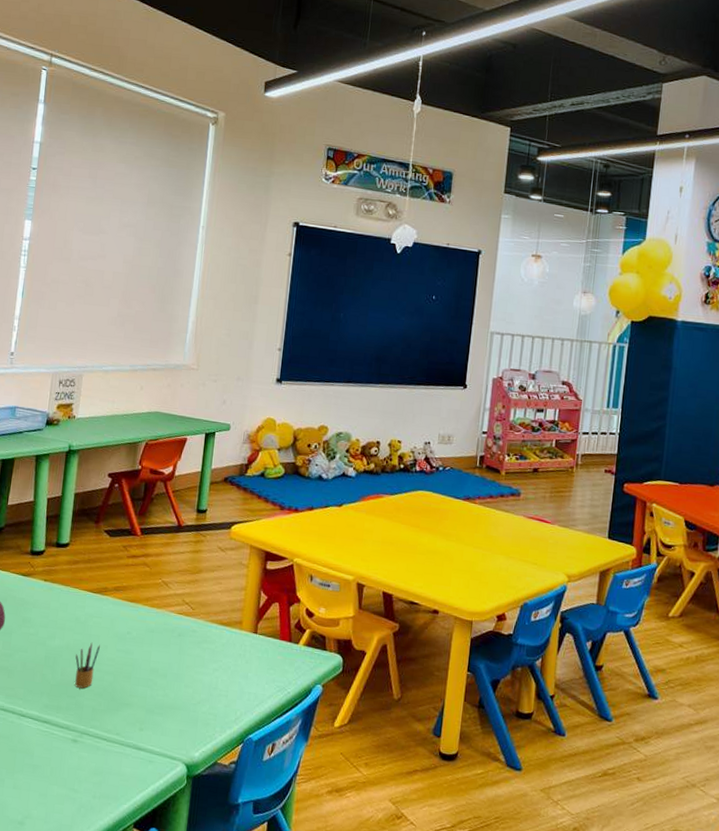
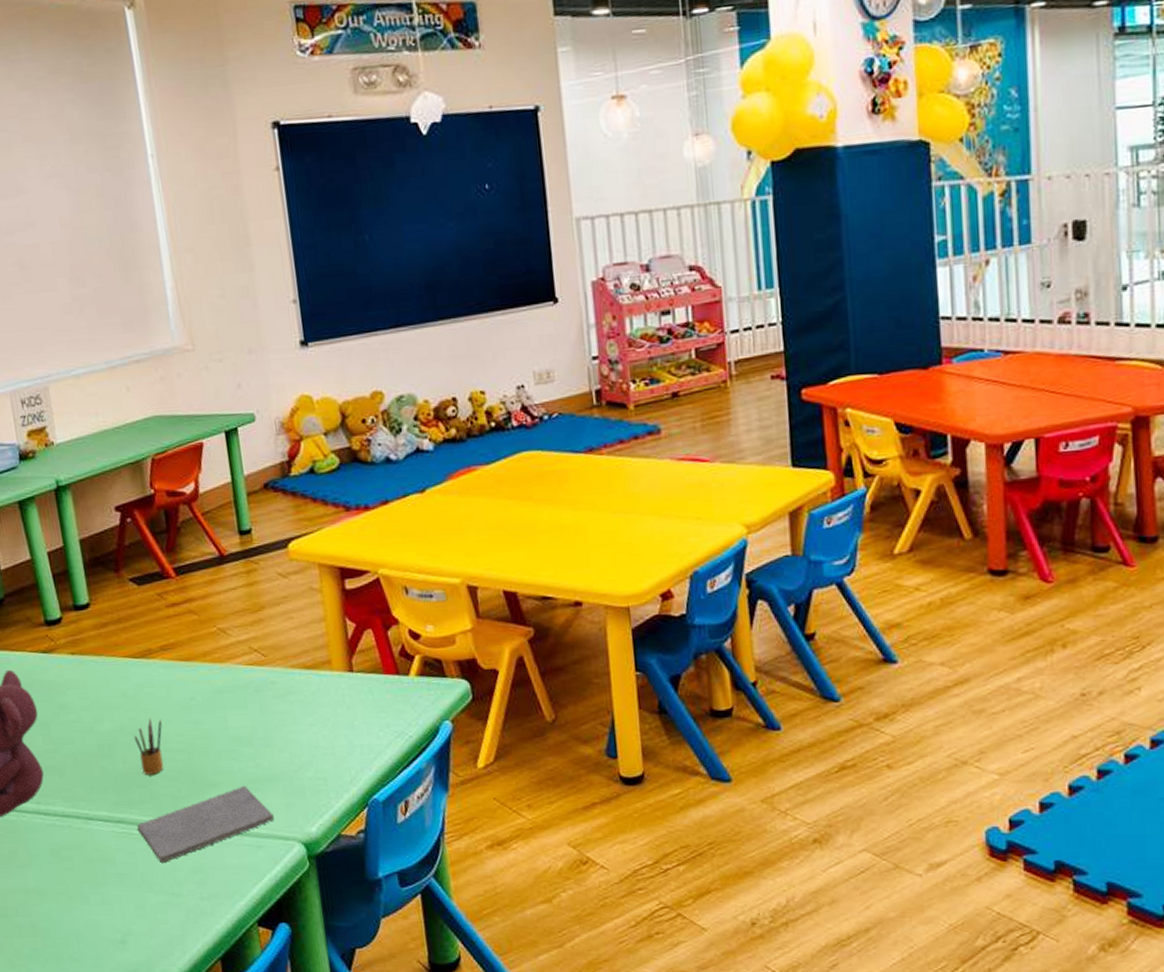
notepad: none [58,709,168,763] -> present [136,785,274,864]

